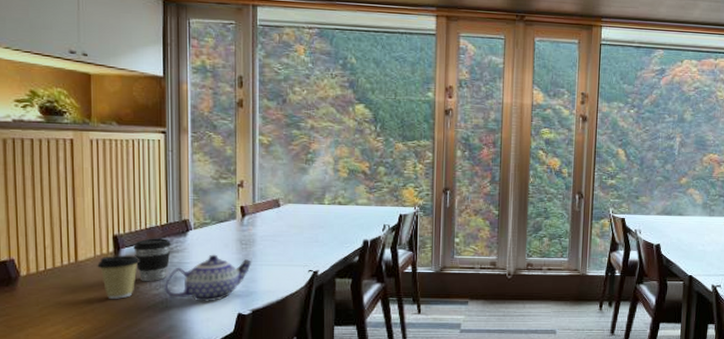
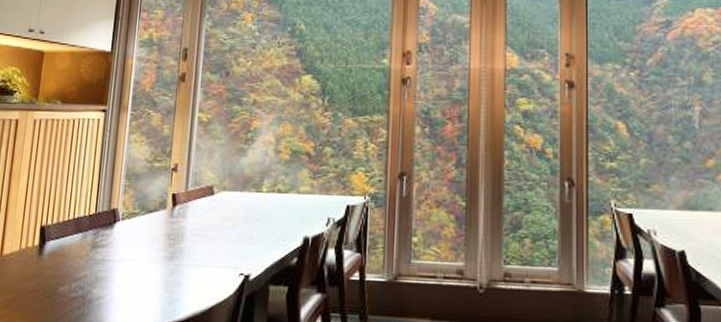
coffee cup: present [97,255,140,299] -> none [20,249,64,302]
coffee cup: present [133,238,171,282] -> none [58,230,97,283]
teapot: present [165,254,252,302] -> none [84,250,179,310]

